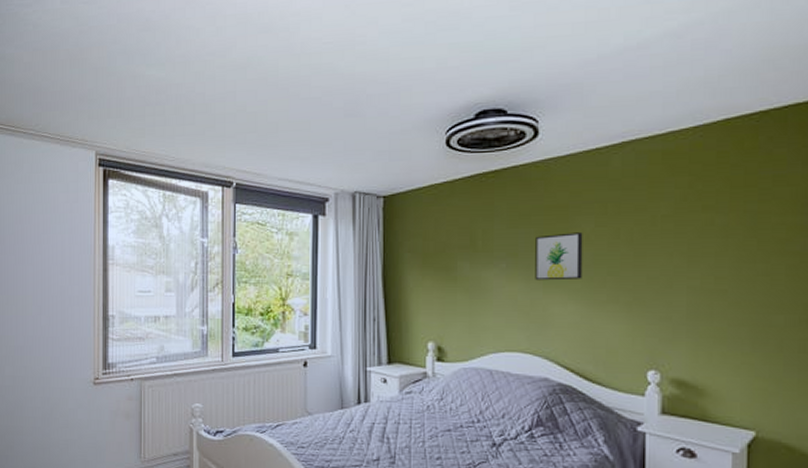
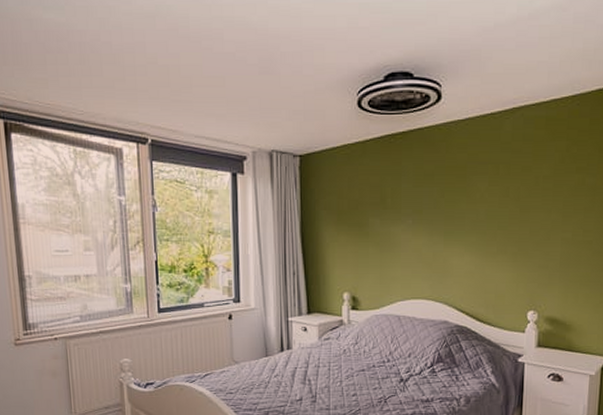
wall art: present [535,232,583,281] -> none [437,191,478,235]

